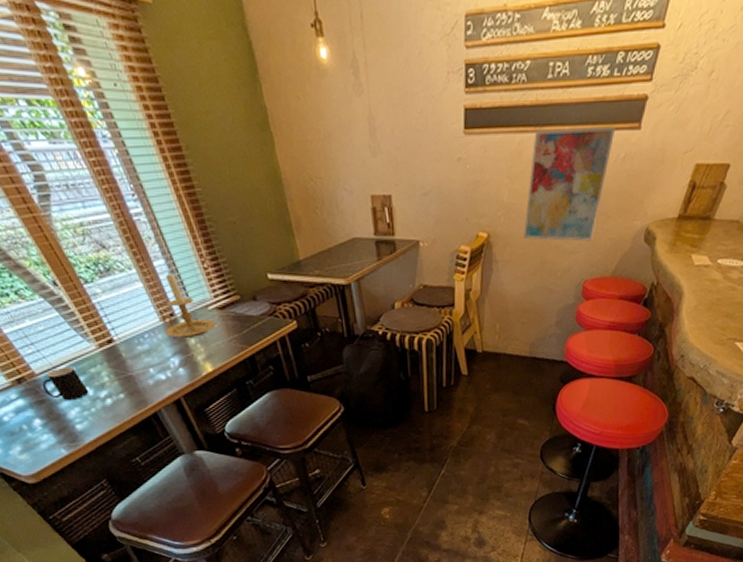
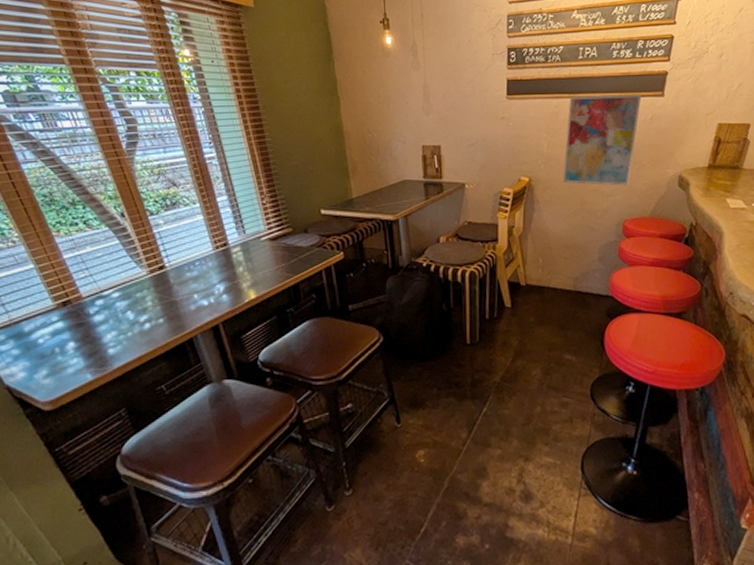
cup: present [42,366,89,401] -> none [85,290,130,325]
candle holder: present [159,272,217,338] -> none [213,207,267,266]

